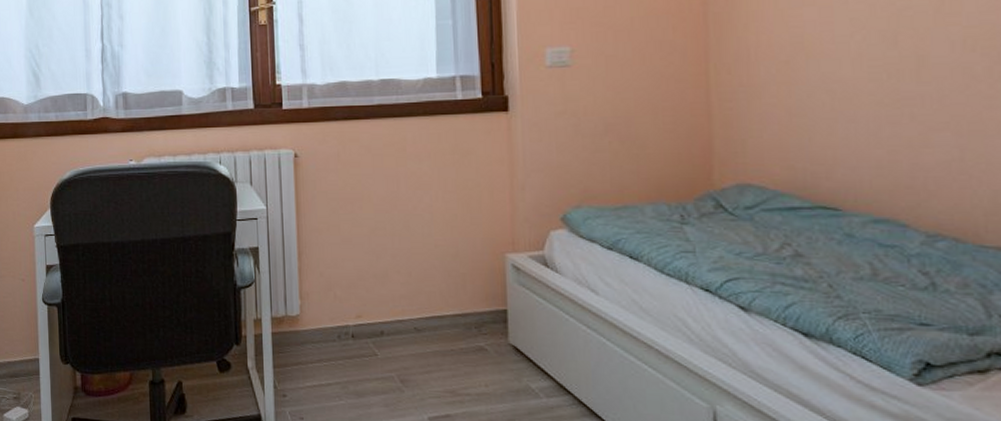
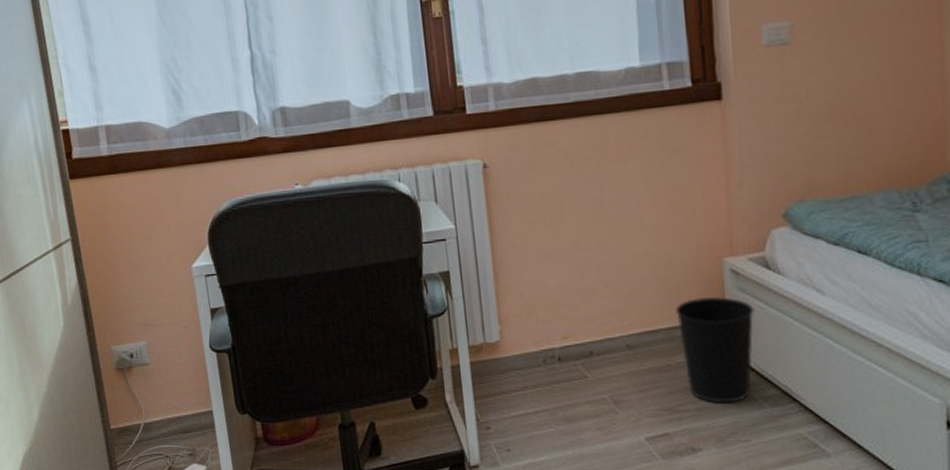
wastebasket: none [461,289,533,391] -> present [676,297,755,404]

